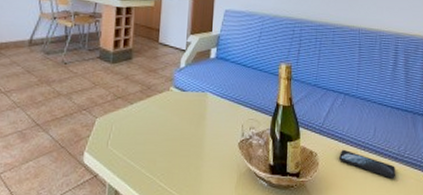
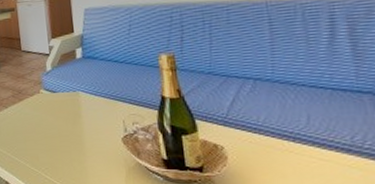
smartphone: present [339,149,395,179] -> none [256,141,350,174]

